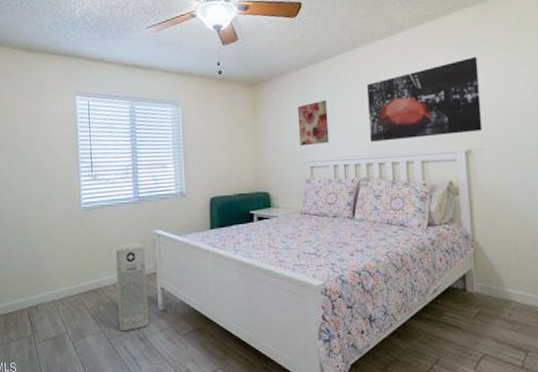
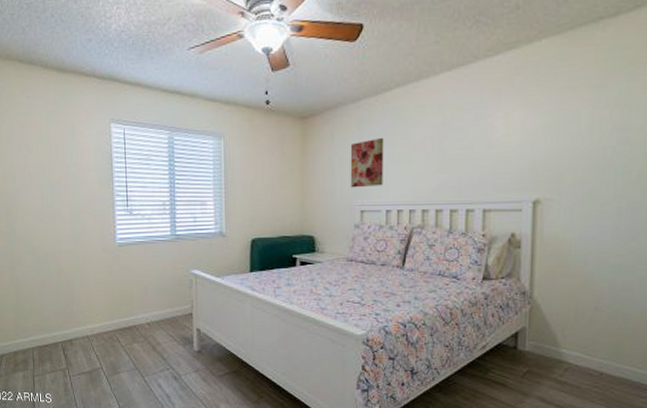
air purifier: present [116,243,149,332] -> none [151,282,184,370]
wall art: present [367,56,483,142] -> none [428,94,559,186]

